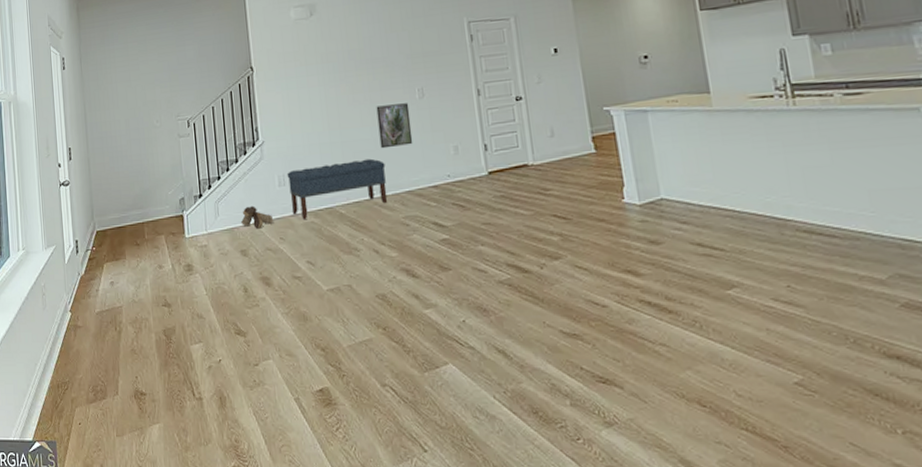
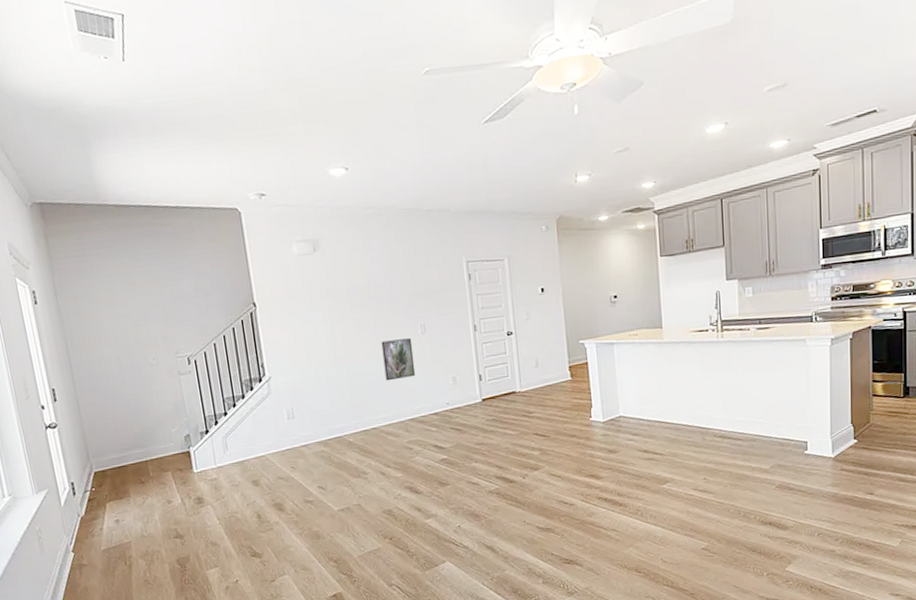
boots: present [240,205,274,229] -> none [250,438,284,460]
bench: present [287,158,388,219] -> none [295,390,393,449]

